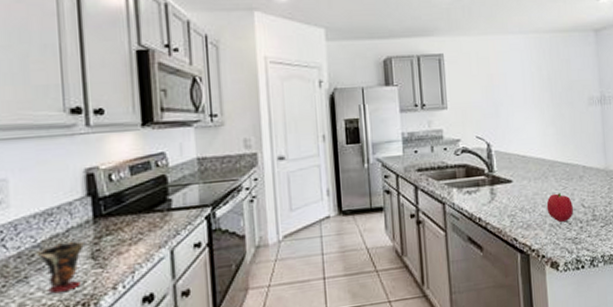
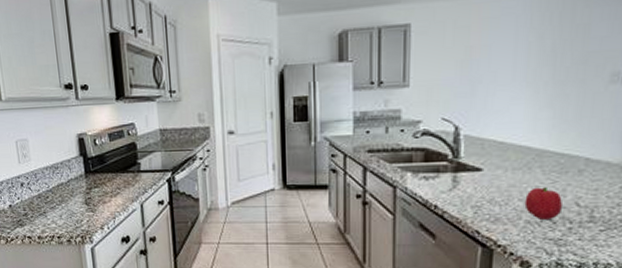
cup: present [36,241,84,294] -> none [49,190,80,227]

